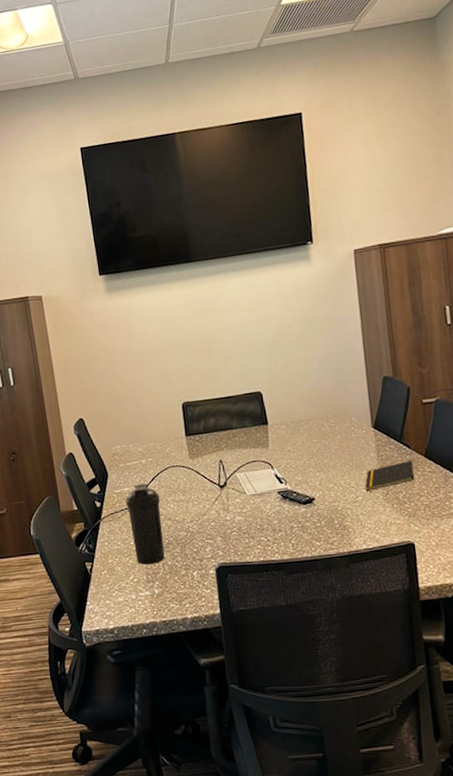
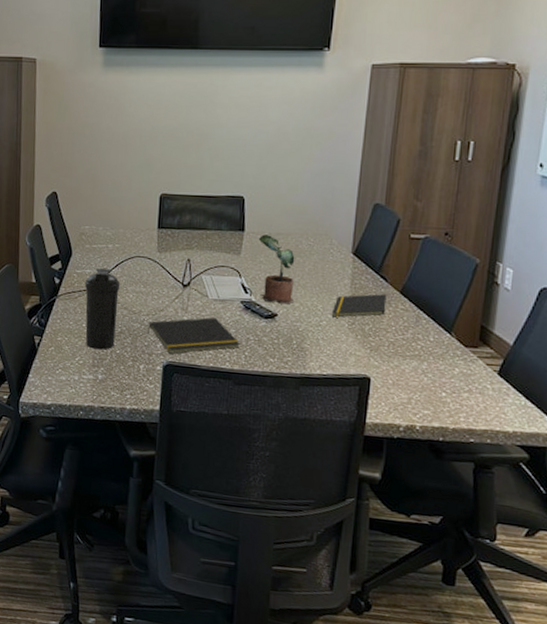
notepad: none [194,511,285,556] -> present [147,317,240,354]
potted plant: none [283,423,328,489] -> present [259,234,295,304]

